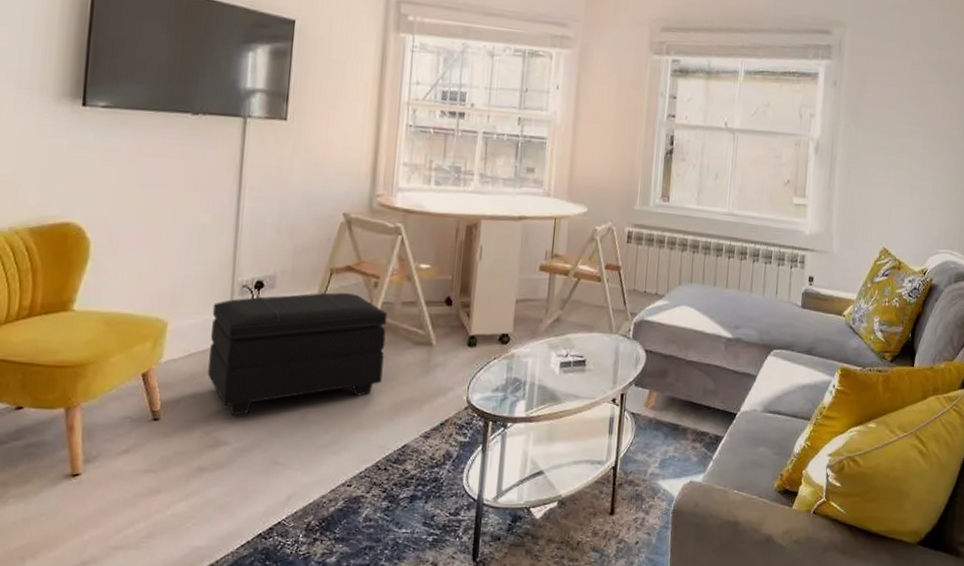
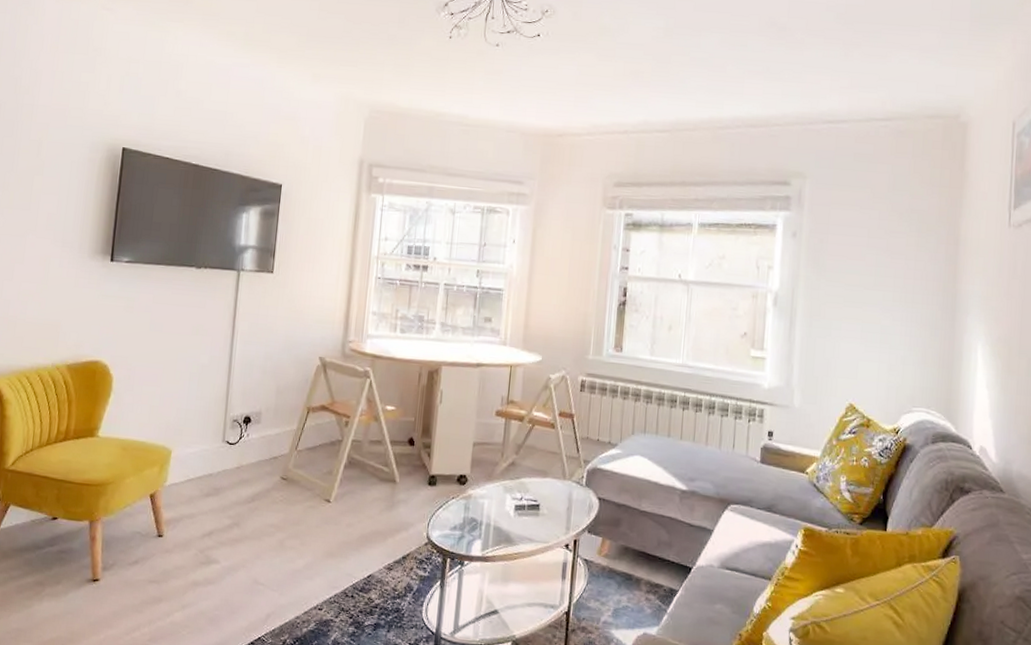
footstool: present [208,292,388,416] -> none [203,429,357,537]

